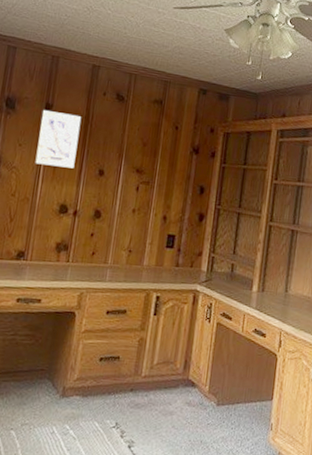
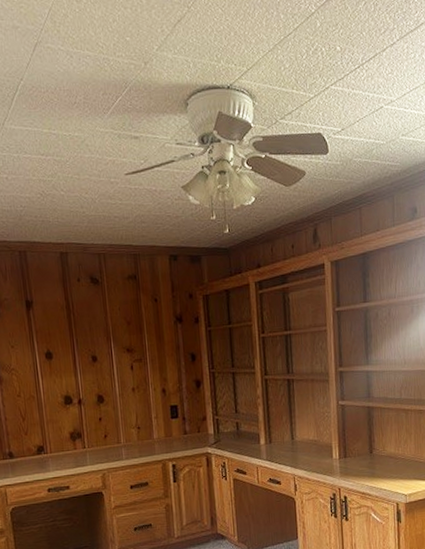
wall art: present [35,109,82,169] -> none [24,306,68,362]

